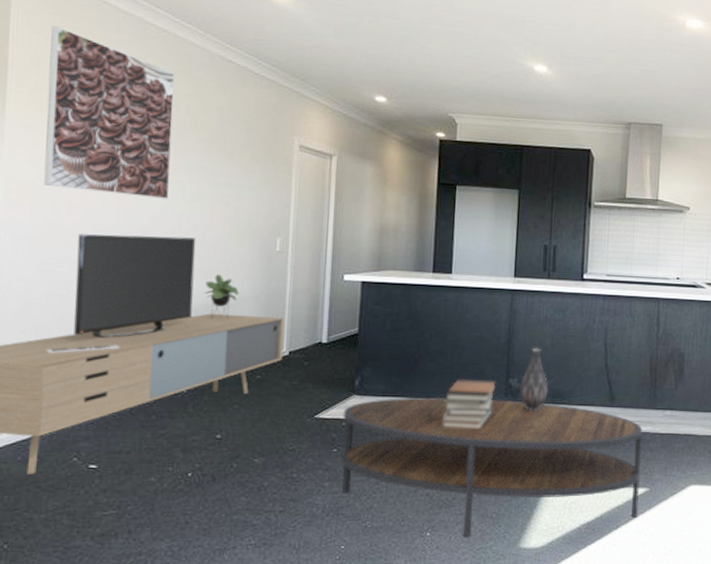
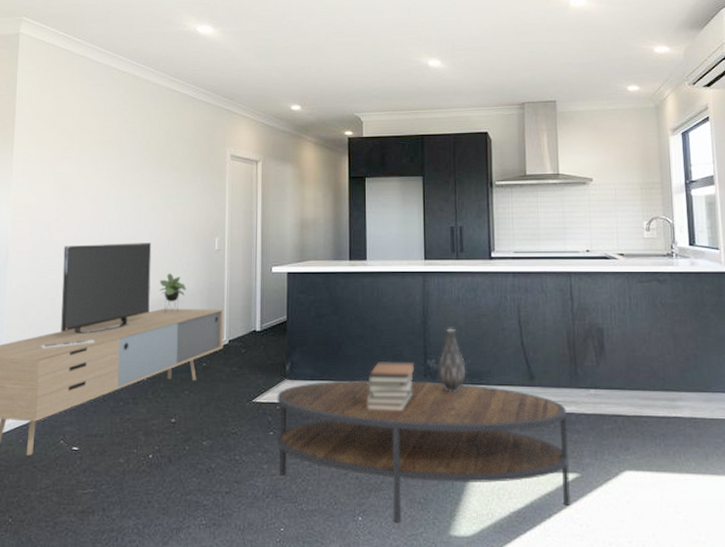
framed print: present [43,25,175,199] -> none [39,80,134,211]

